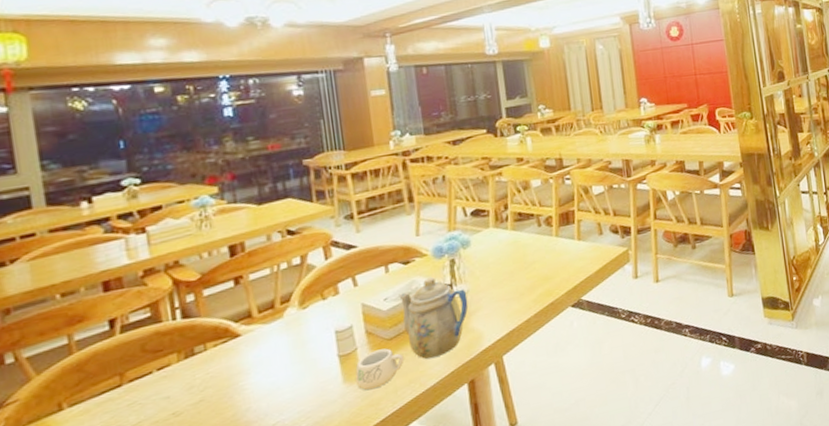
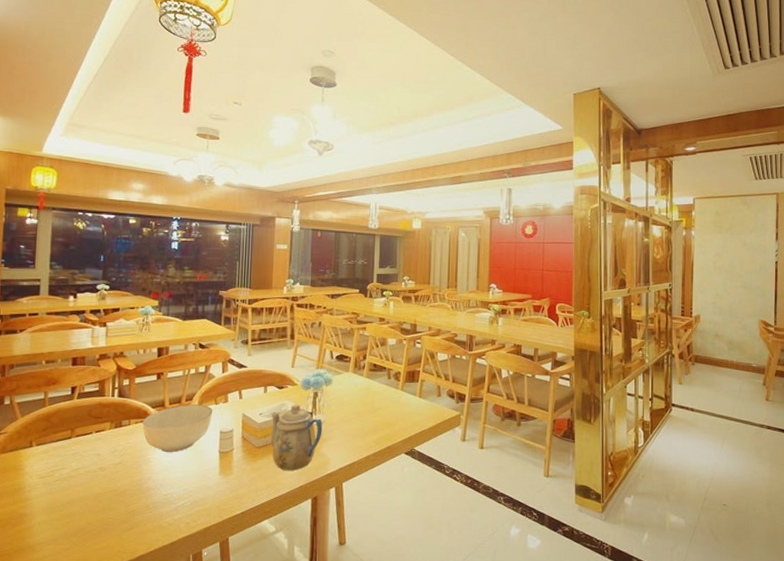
bowl: none [224,304,322,373] -> present [142,405,213,452]
teacup: present [355,348,404,391] -> none [228,454,267,485]

